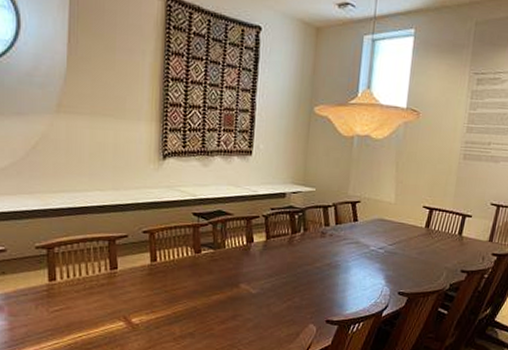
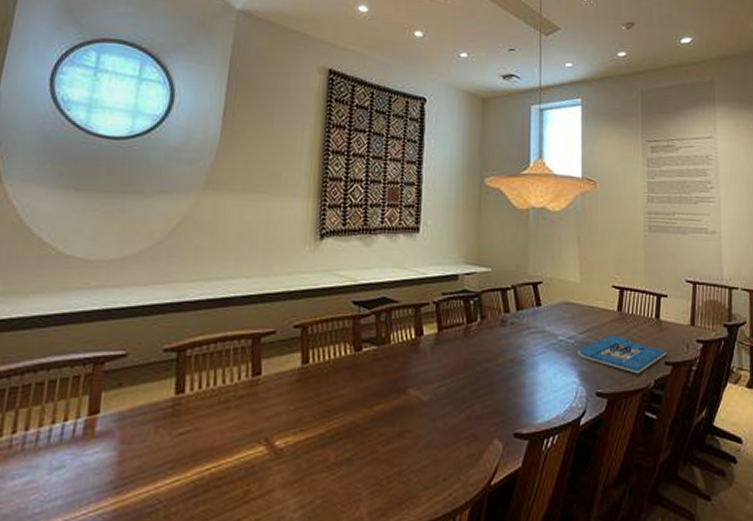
board game: none [386,247,464,279] -> present [577,335,667,374]

